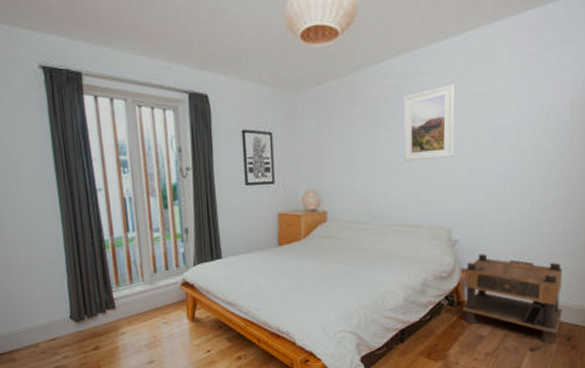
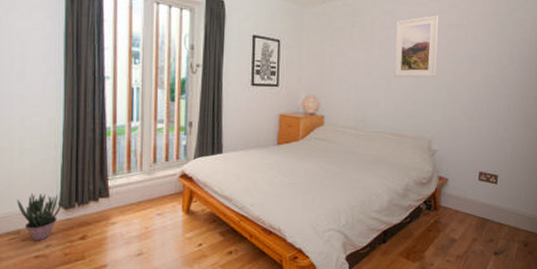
potted plant: none [32,307,73,353] -> present [17,192,62,241]
nightstand: present [463,254,563,345] -> none [438,164,522,250]

